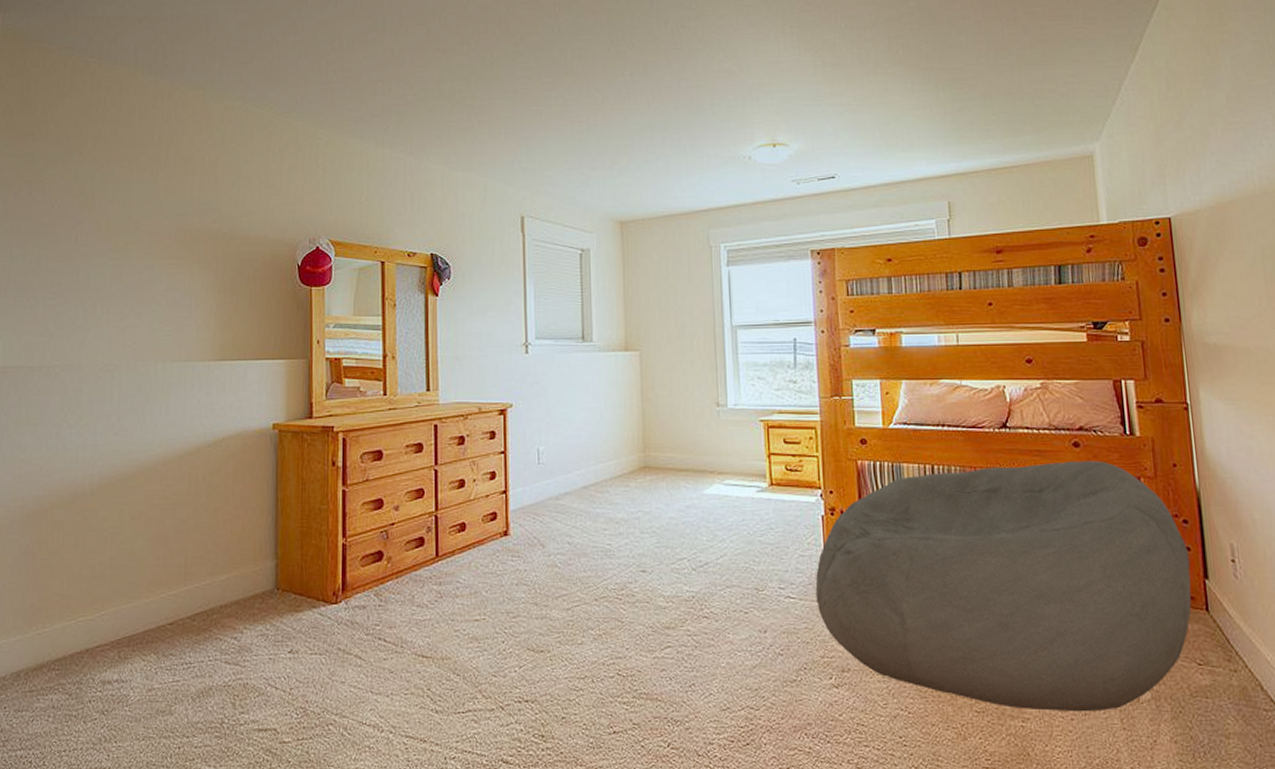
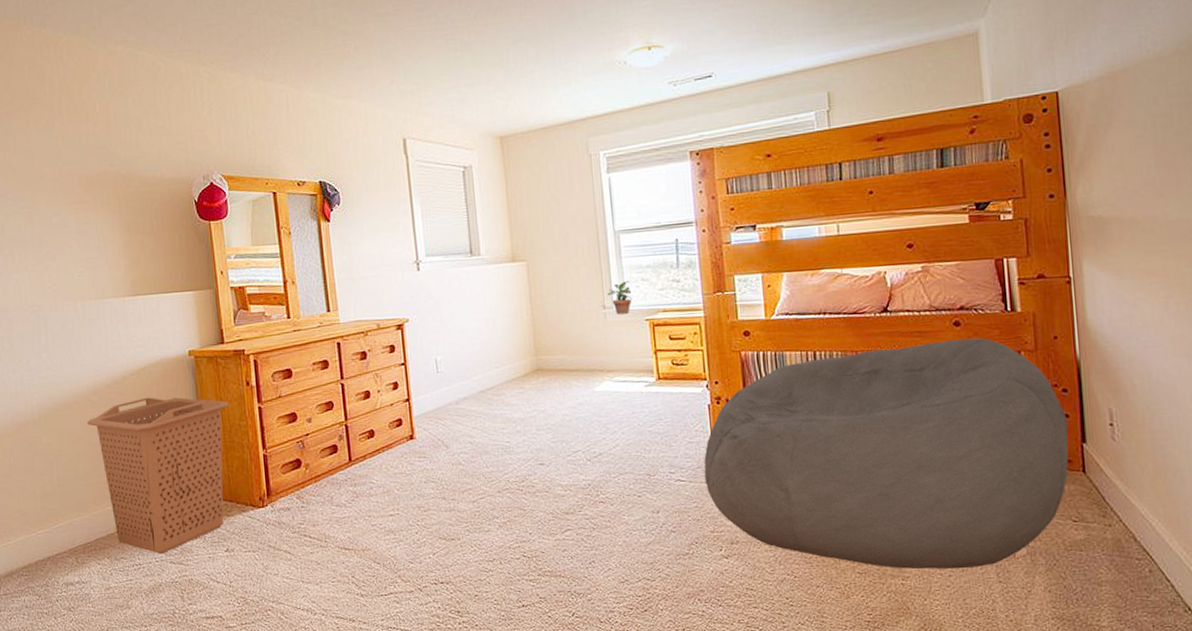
laundry basket: none [151,472,311,652] -> present [87,397,230,554]
potted plant: none [721,379,747,413] -> present [607,281,632,315]

